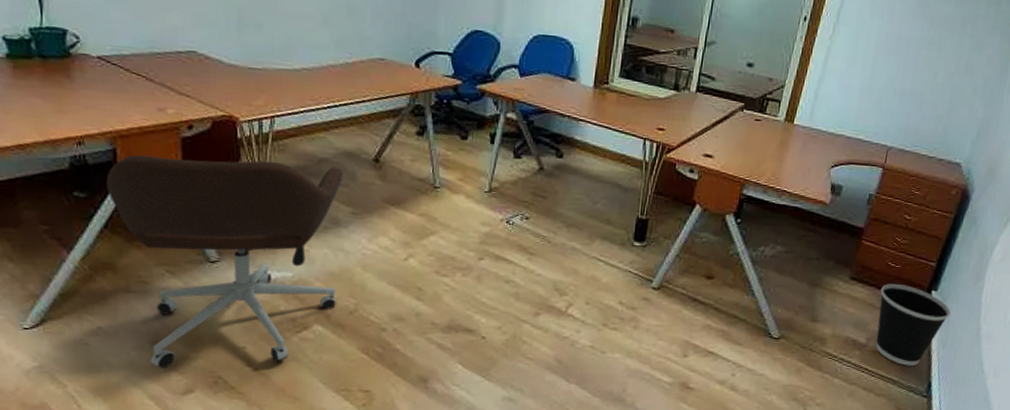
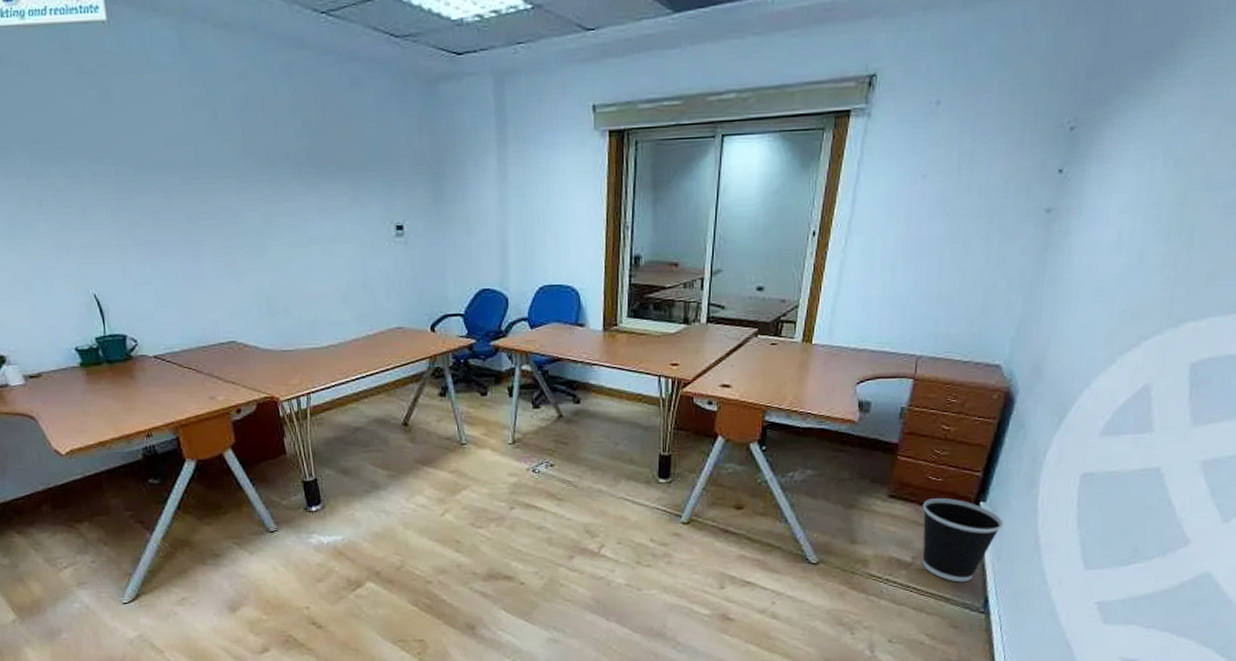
office chair: present [107,154,343,369] -> none [174,434,385,631]

